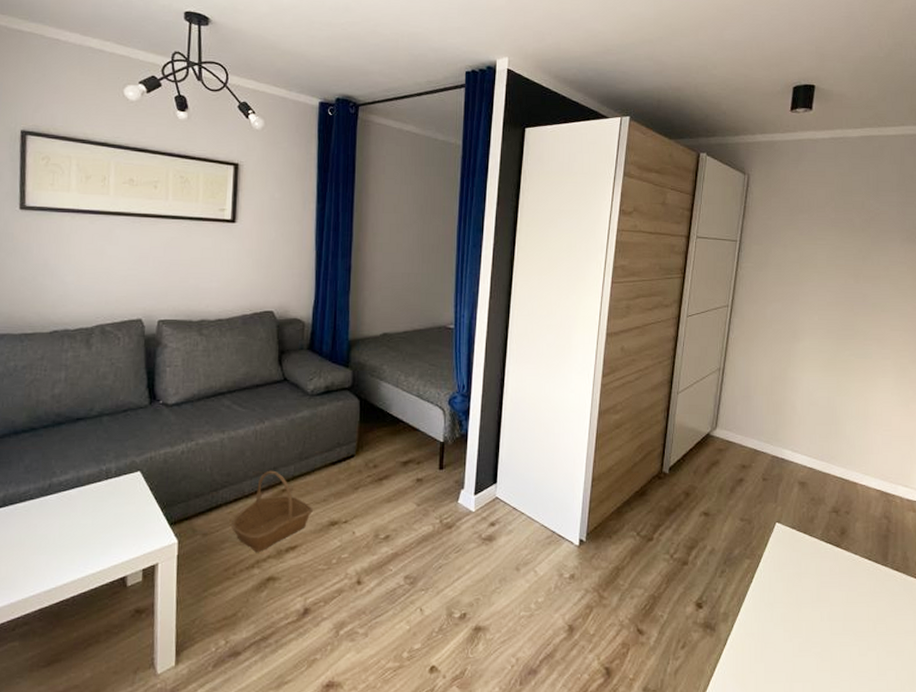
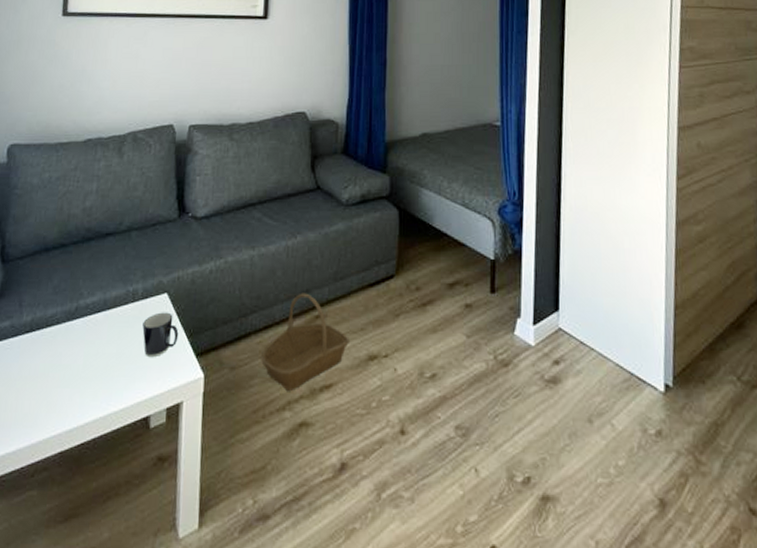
mug: none [117,488,153,527] -> present [142,312,179,358]

